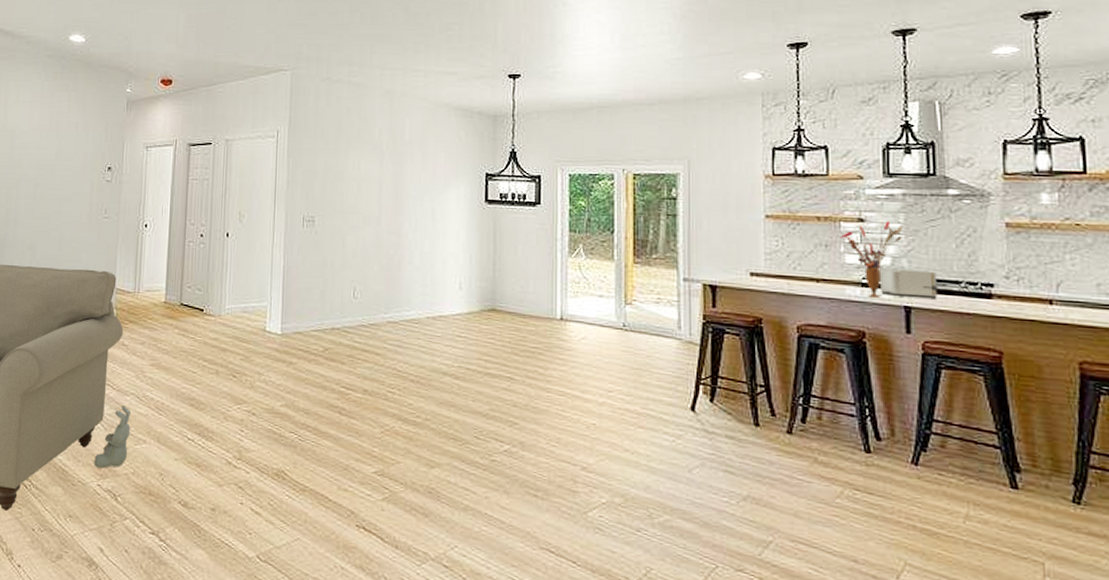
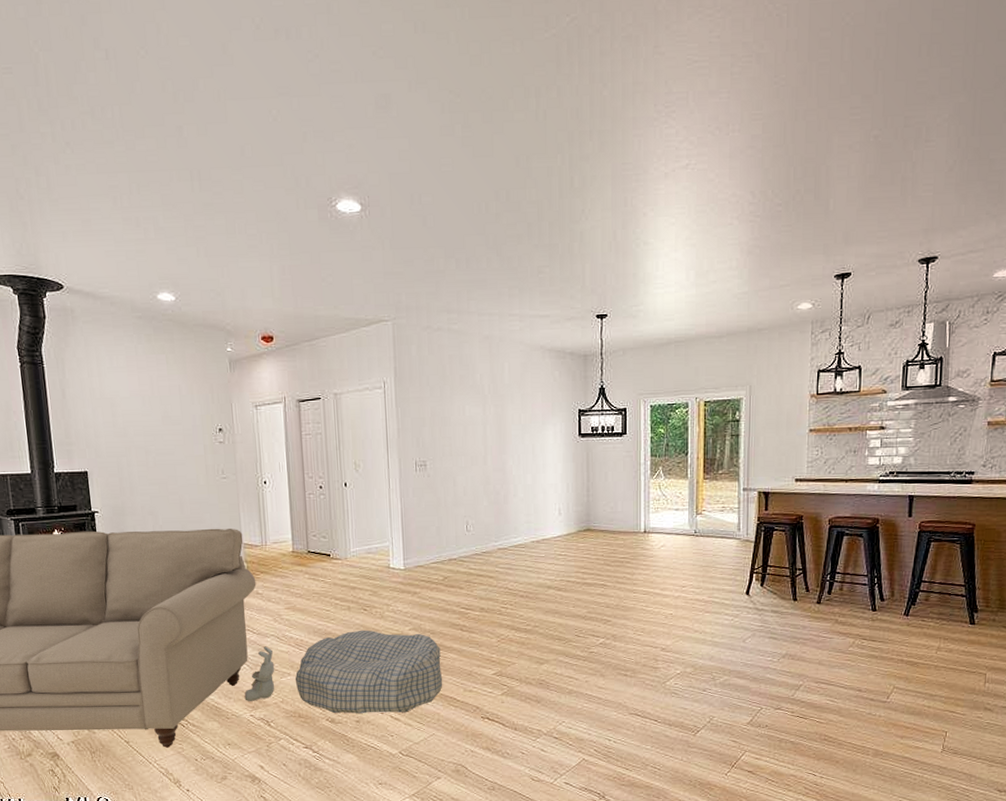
dog bed: none [150,399,314,506] -> present [295,630,443,714]
bouquet: present [839,221,904,299] -> none [865,427,913,492]
toaster: present [880,268,939,299] -> none [892,465,935,489]

